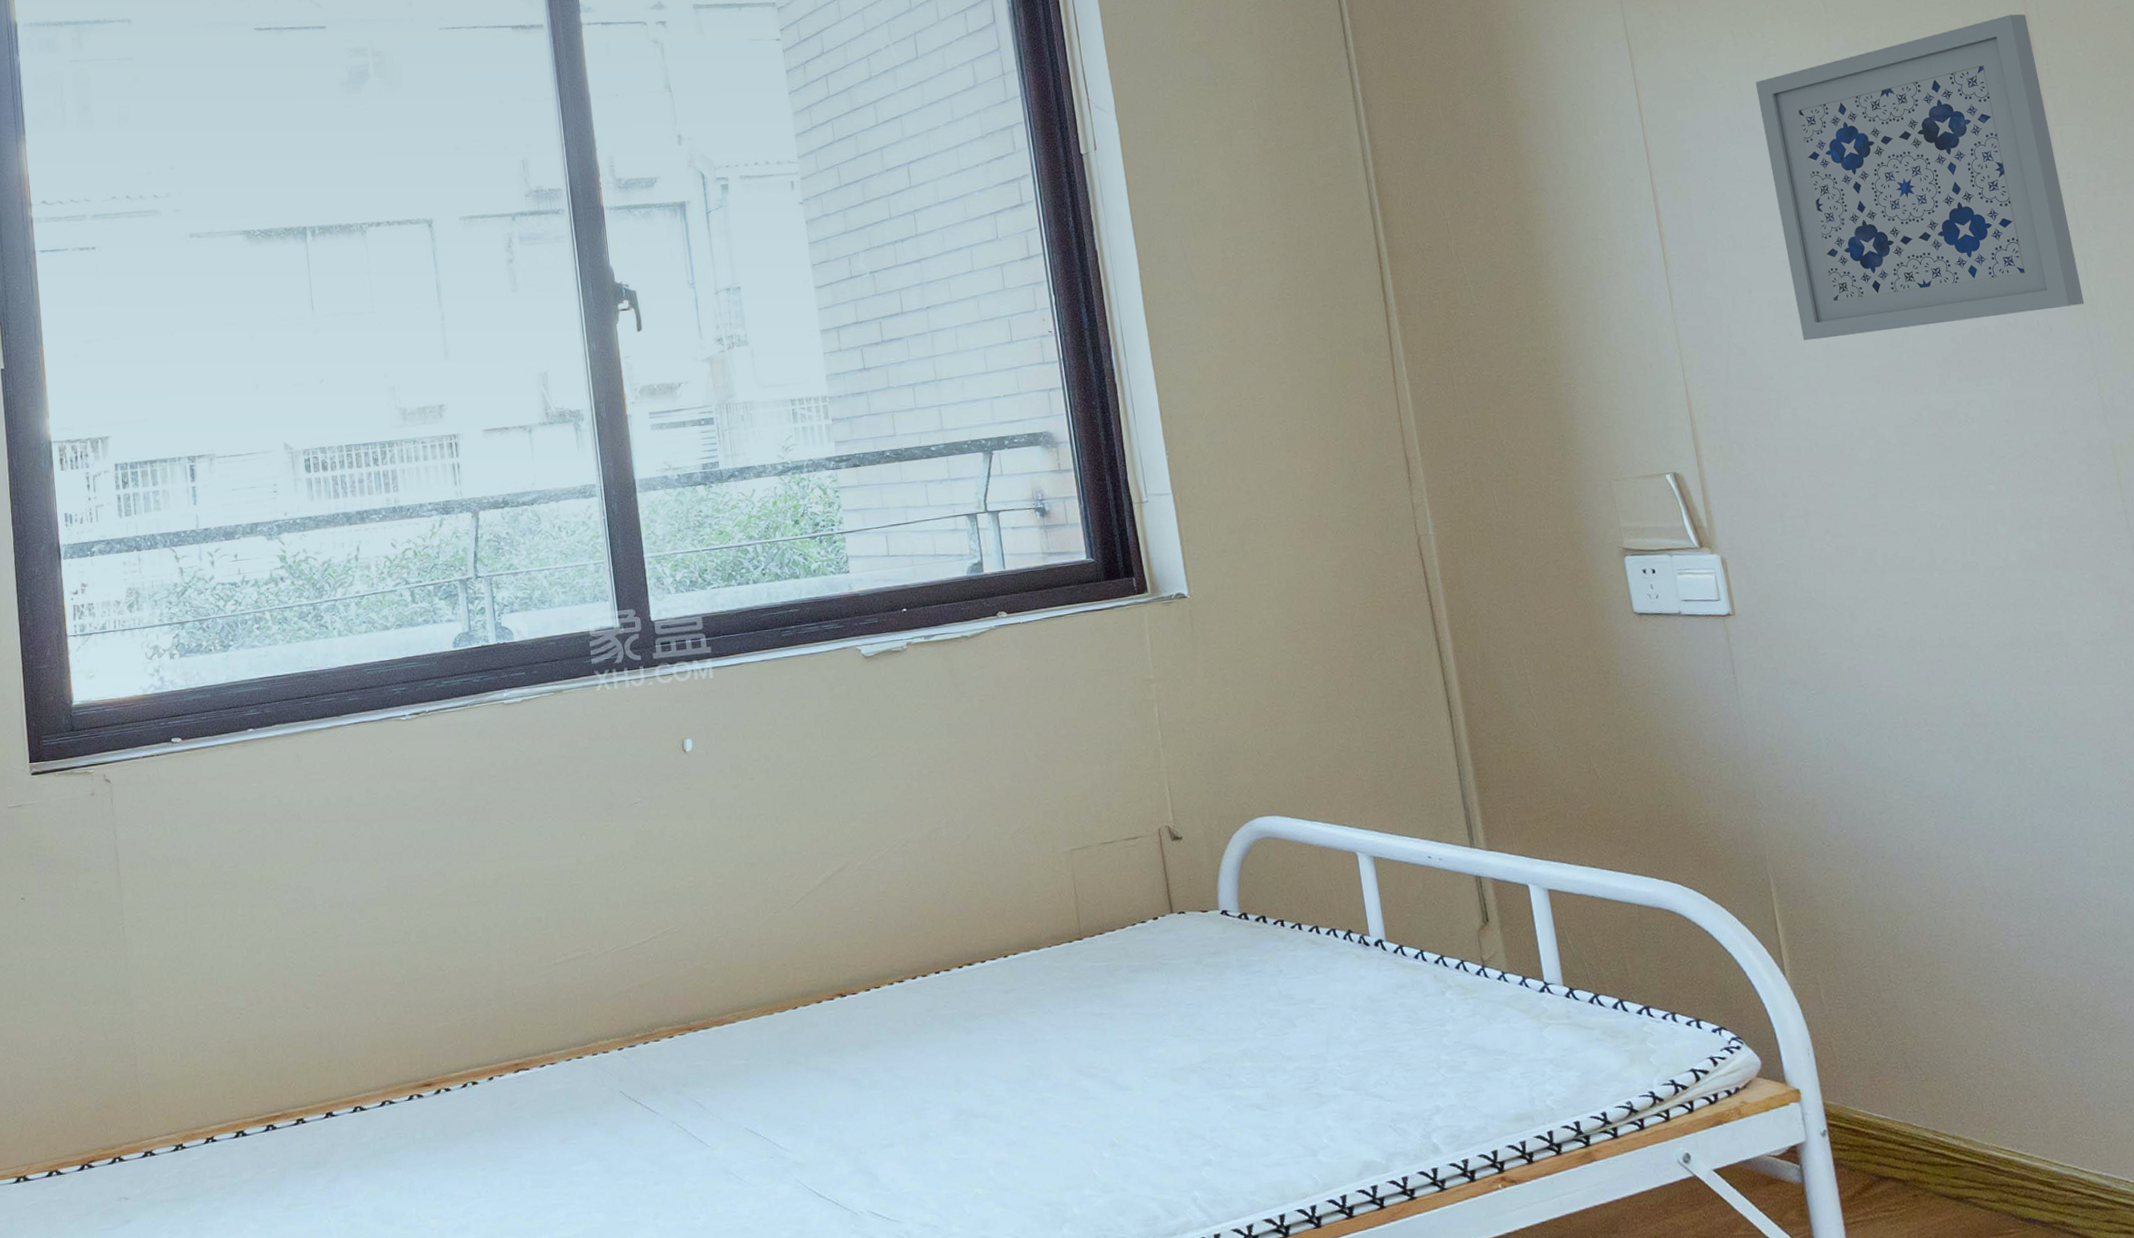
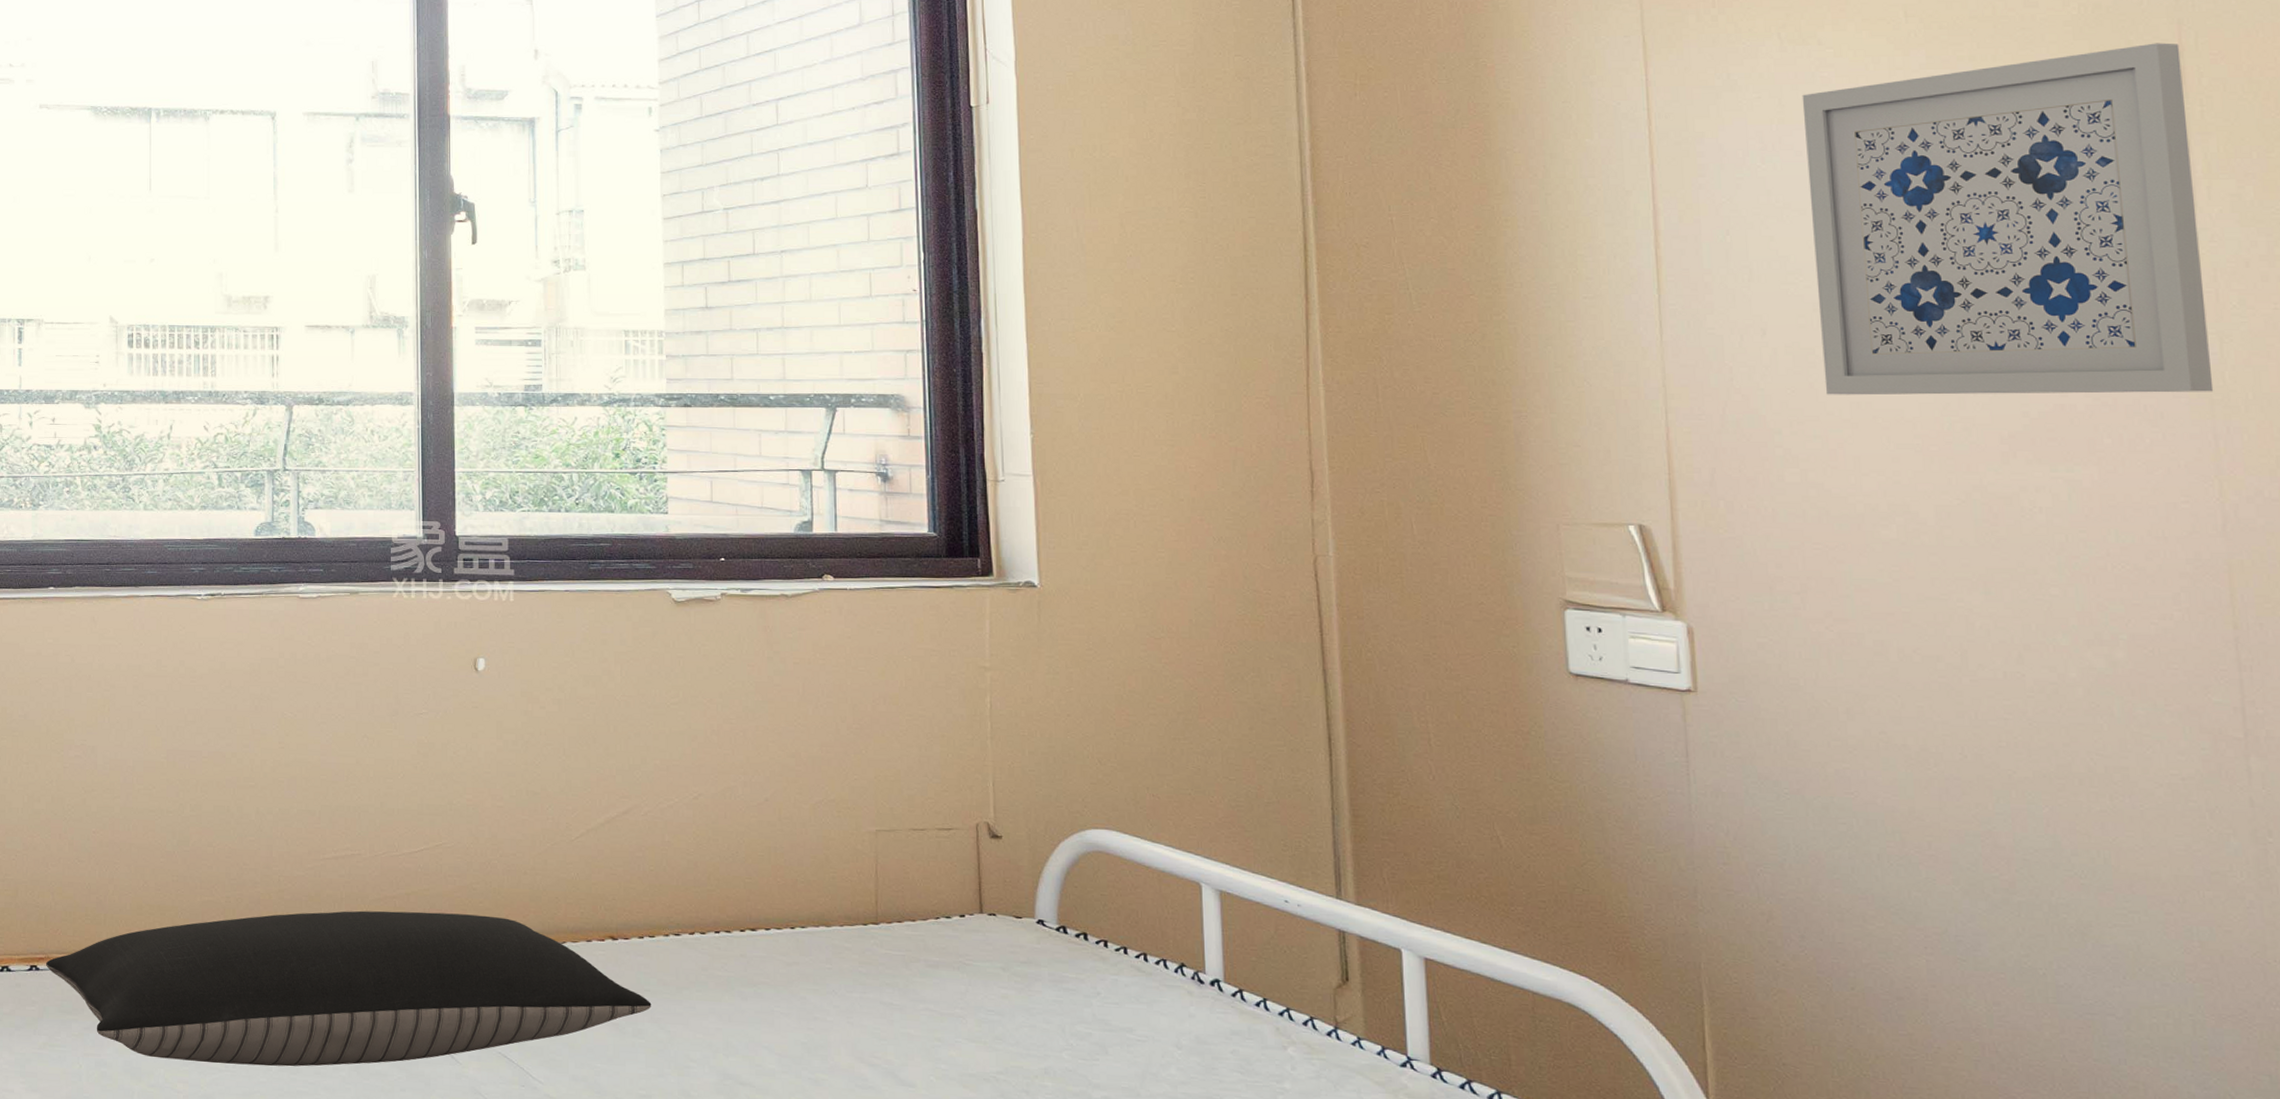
pillow: none [283,993,885,1198] -> present [46,910,652,1067]

